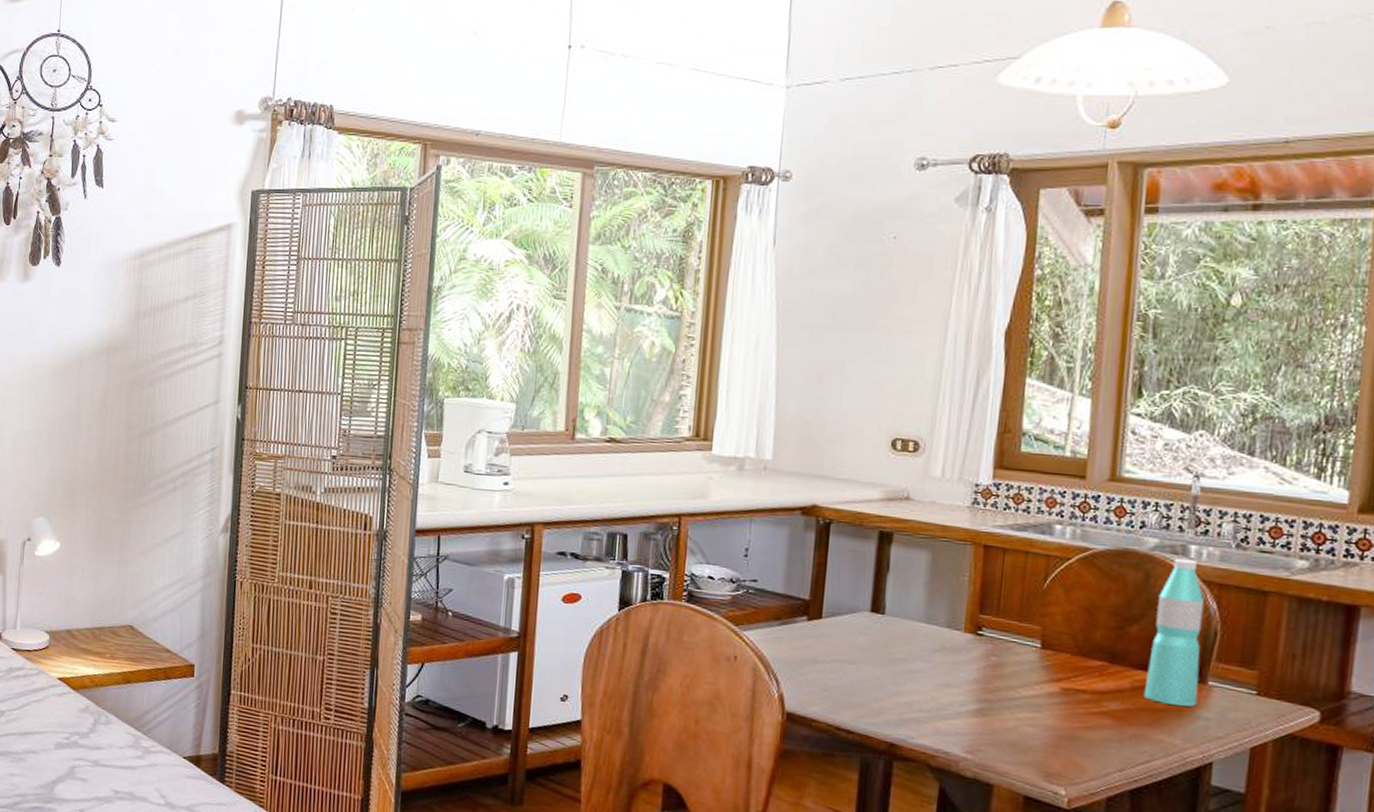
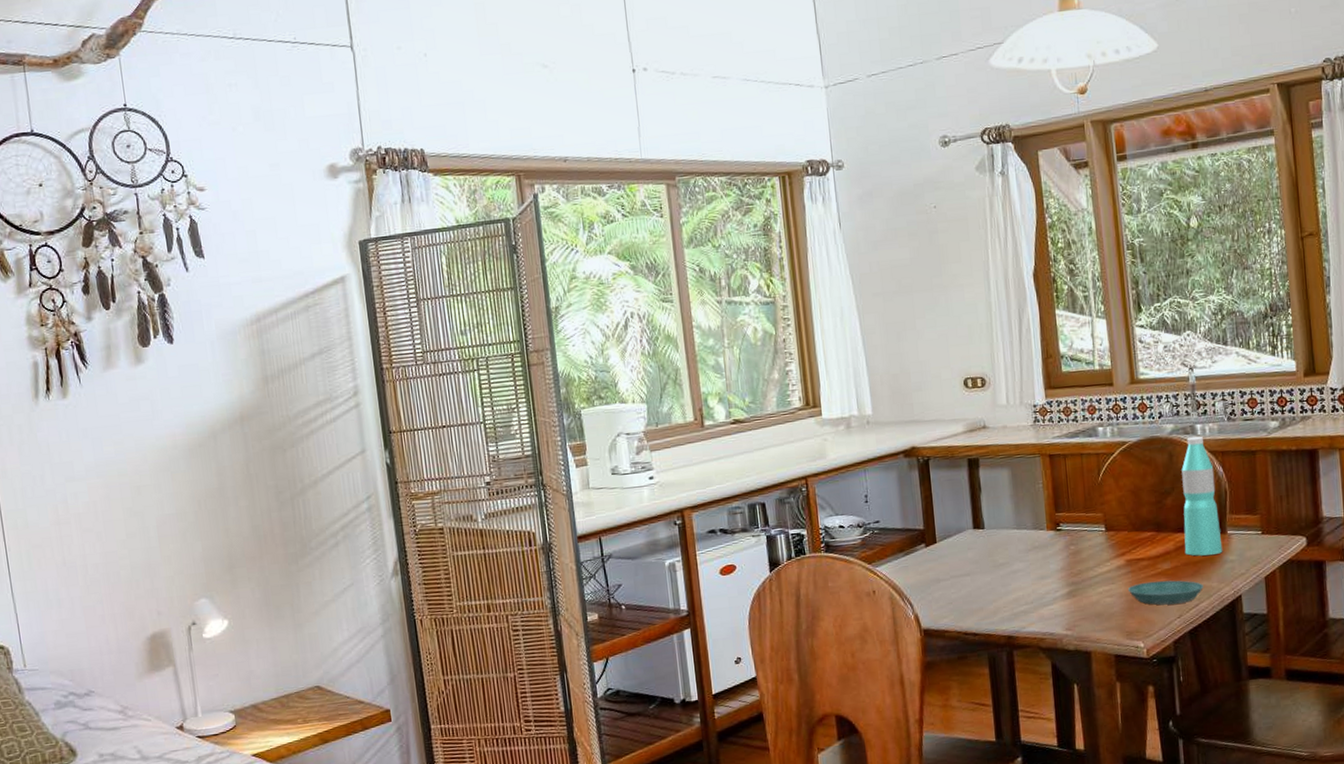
saucer: none [1056,719,1161,756] -> present [1127,580,1203,605]

